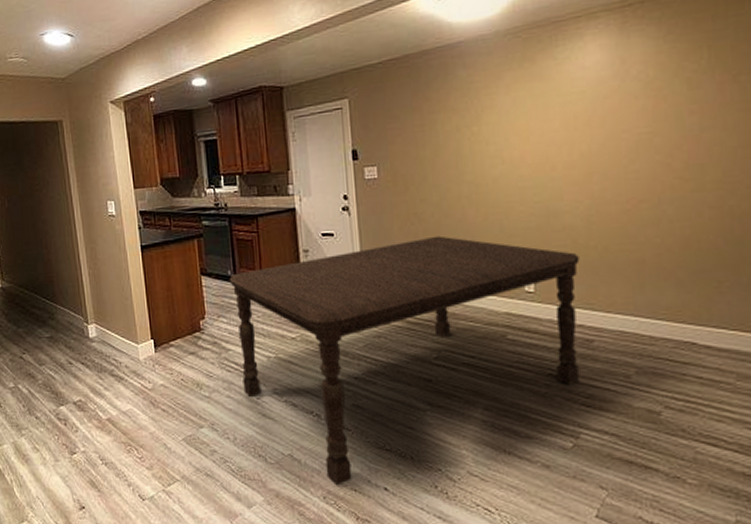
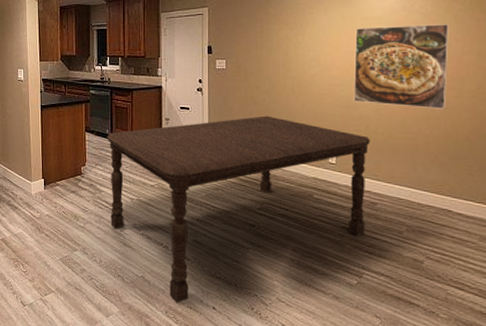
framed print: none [550,92,682,209] -> present [353,24,450,109]

